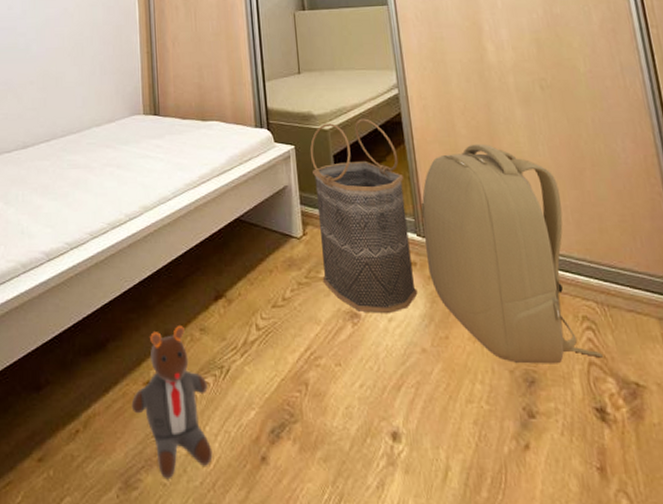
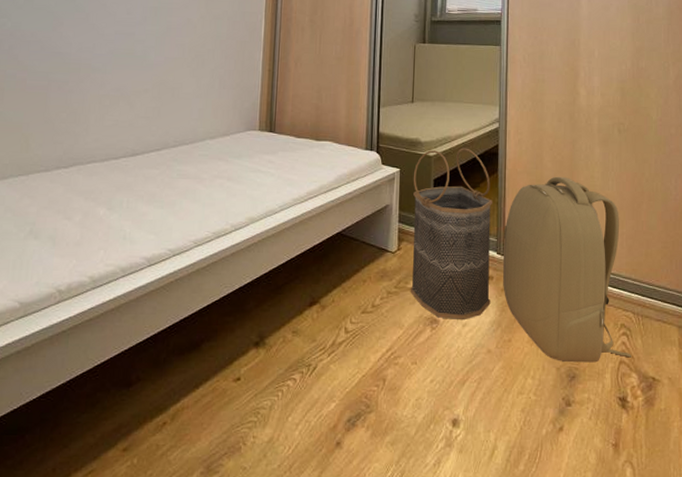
teddy bear: present [131,326,213,480] -> none [220,328,294,464]

